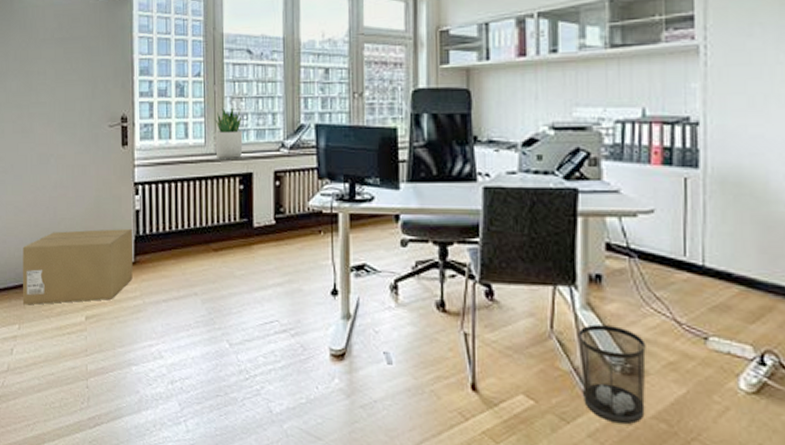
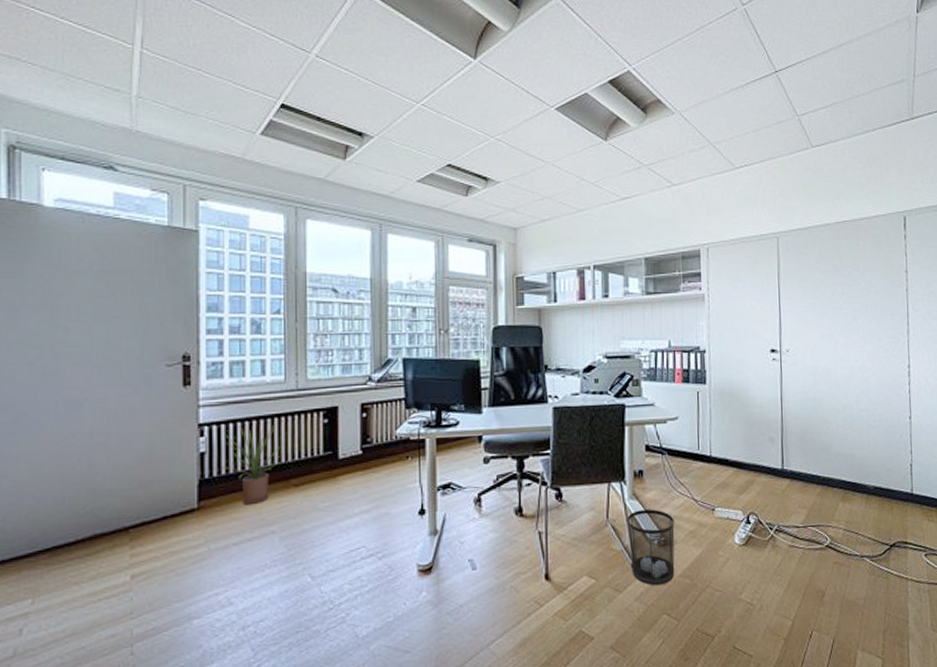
box: present [22,228,133,305] -> none [38,472,196,574]
house plant: none [154,186,204,264] -> present [222,425,283,504]
planter: present [215,106,243,158] -> none [296,342,328,394]

